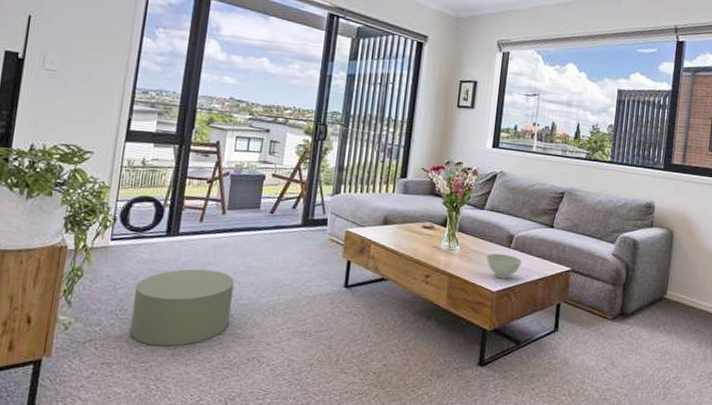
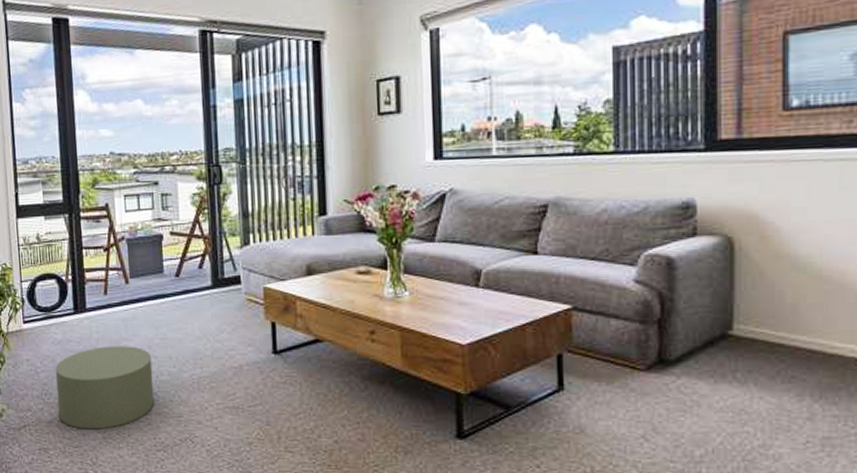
bowl: present [486,253,522,279] -> none [446,295,498,328]

